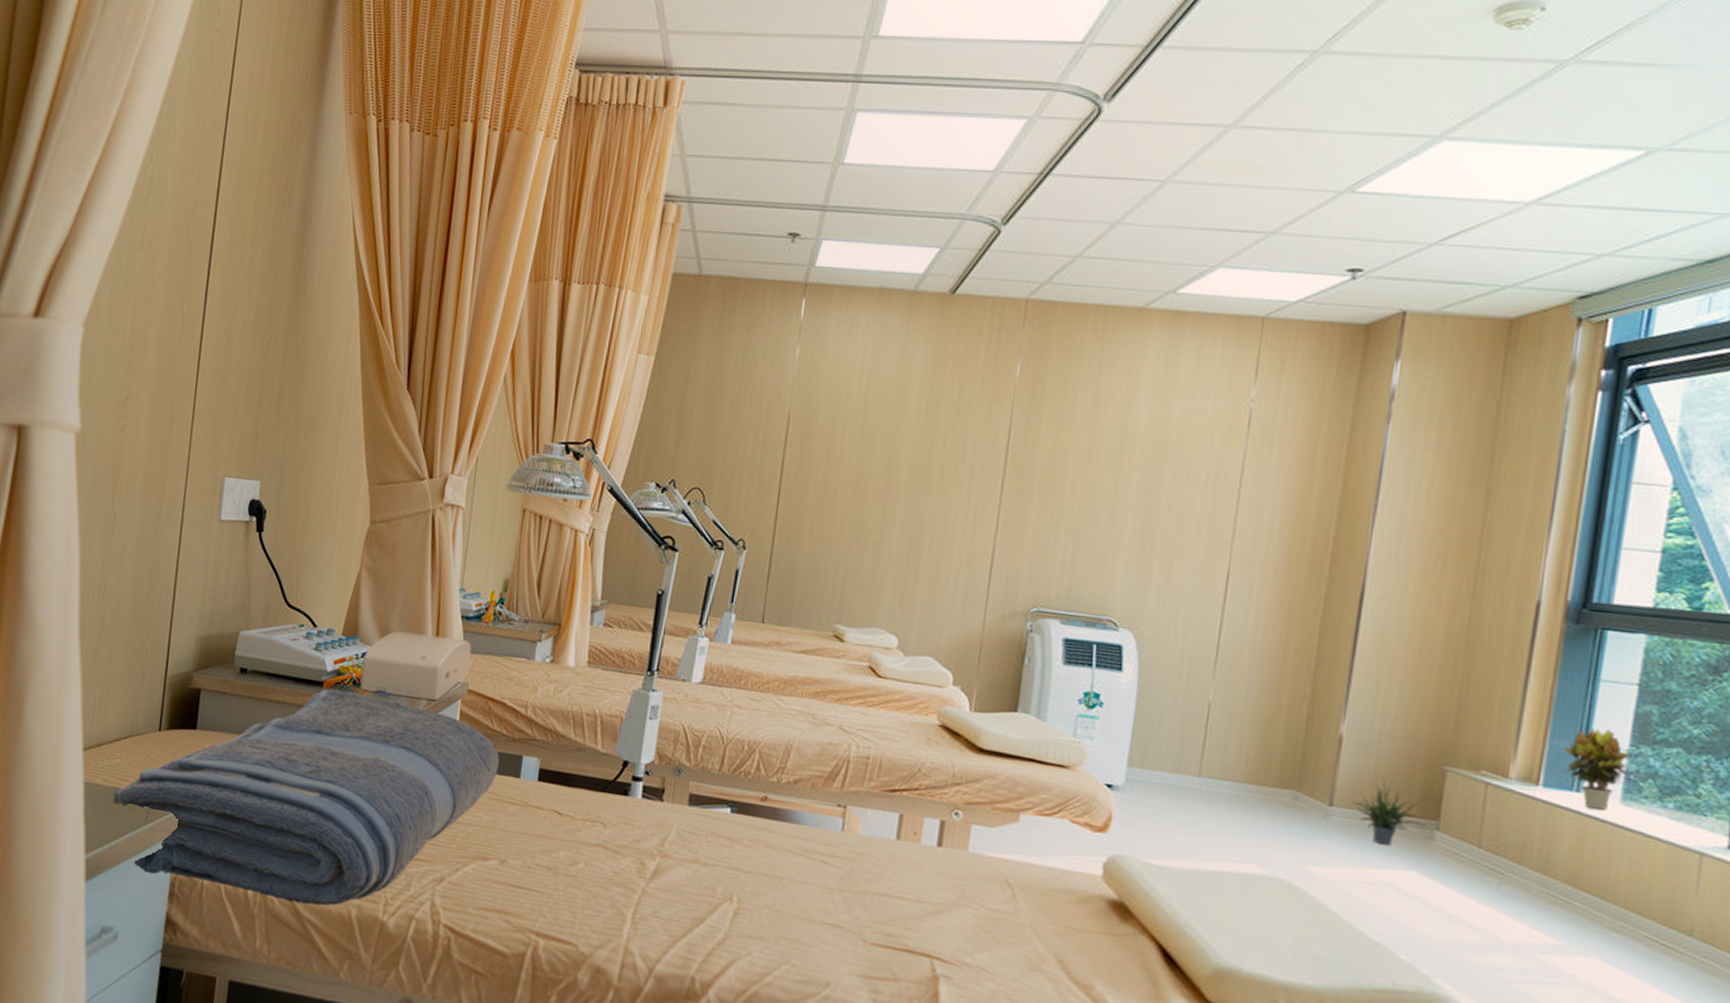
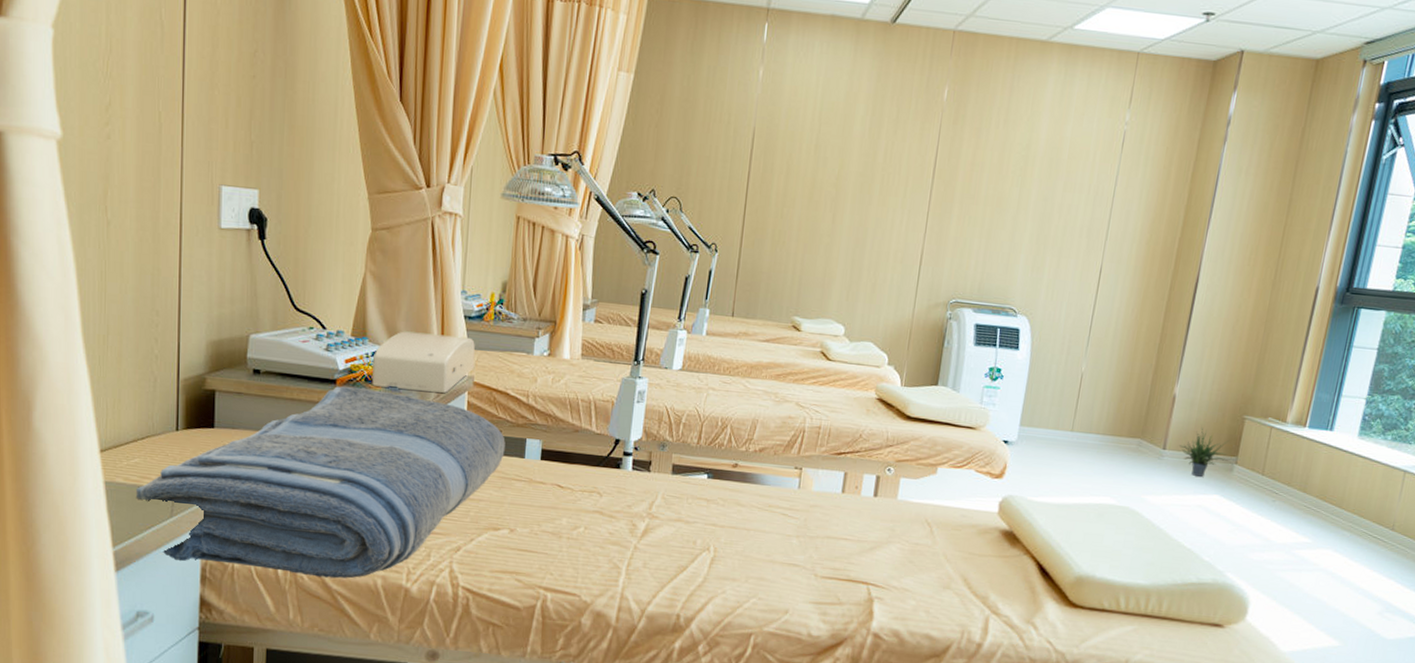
potted plant: present [1562,728,1634,810] -> none [1322,383,1369,443]

